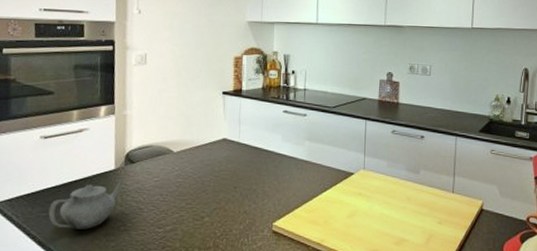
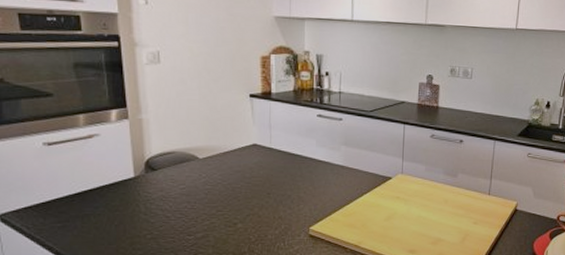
teapot: present [48,177,124,229] -> none [64,185,146,239]

